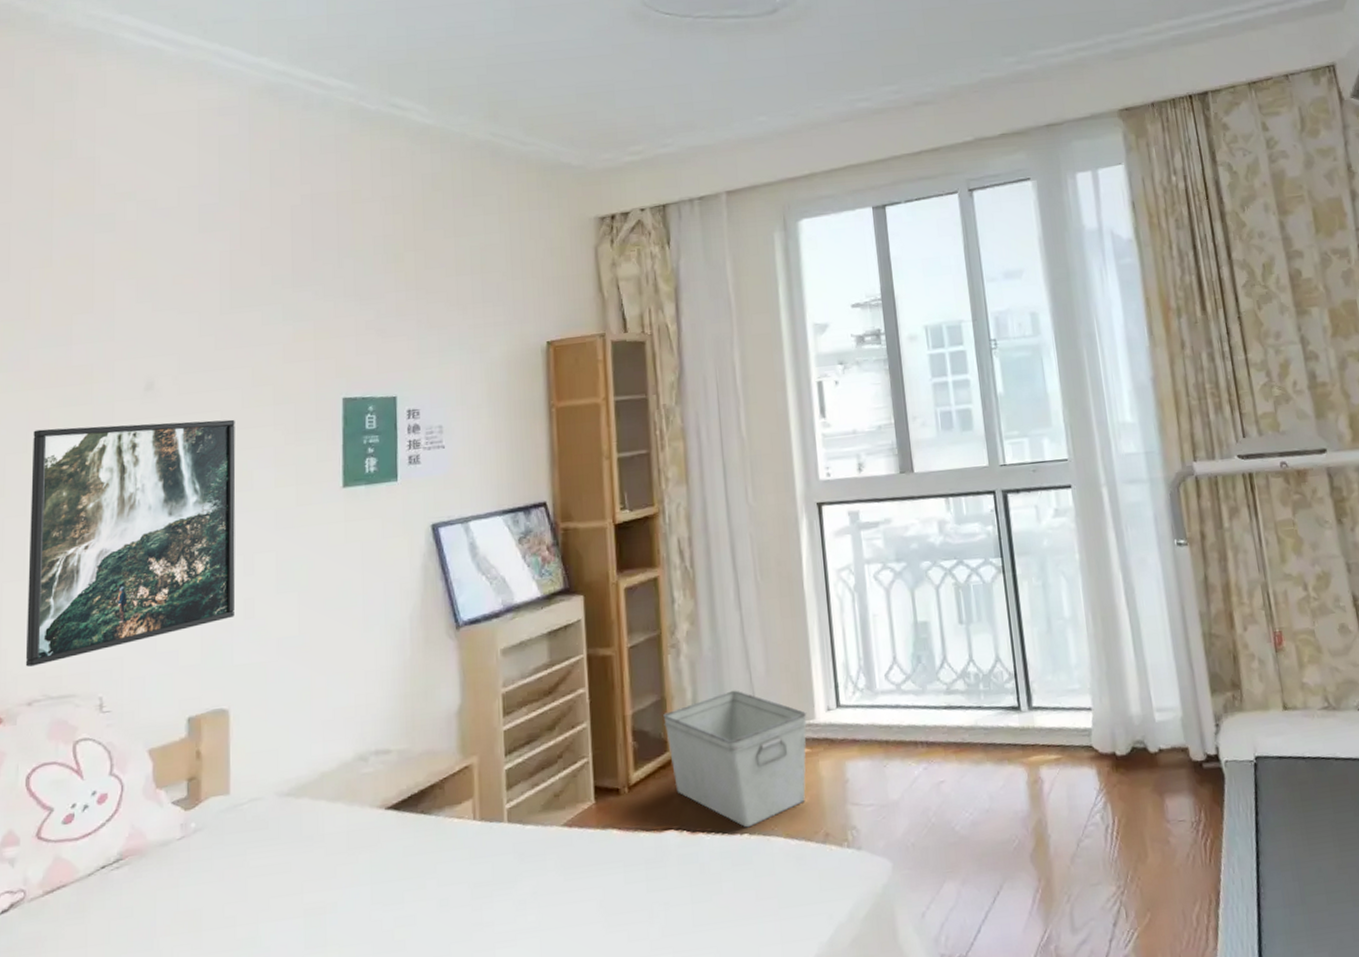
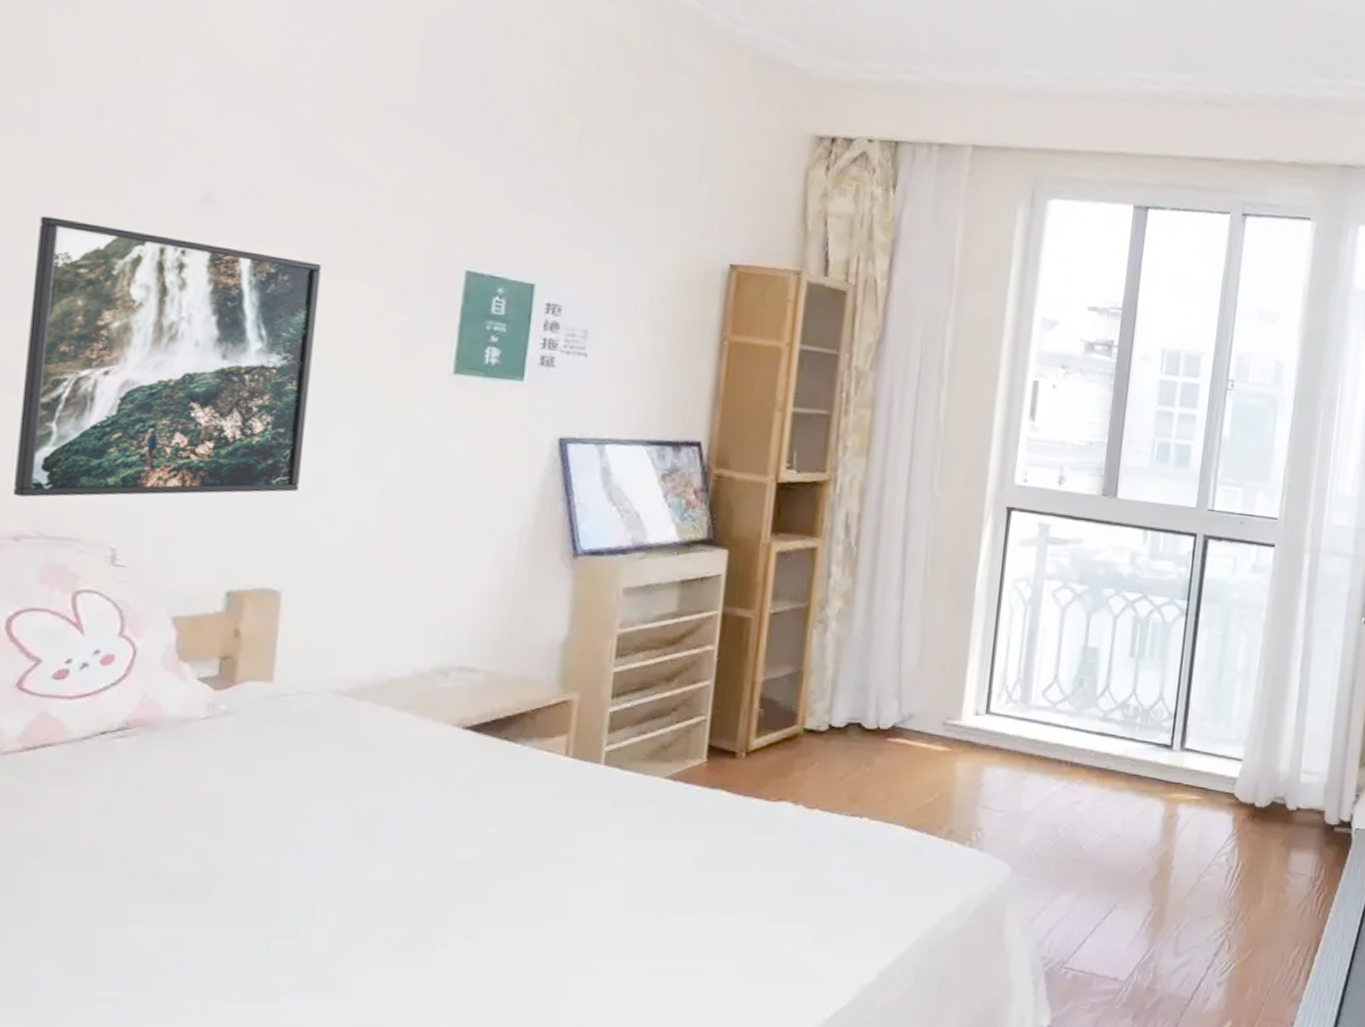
storage bin: present [663,690,807,828] -> none [796,677,954,812]

